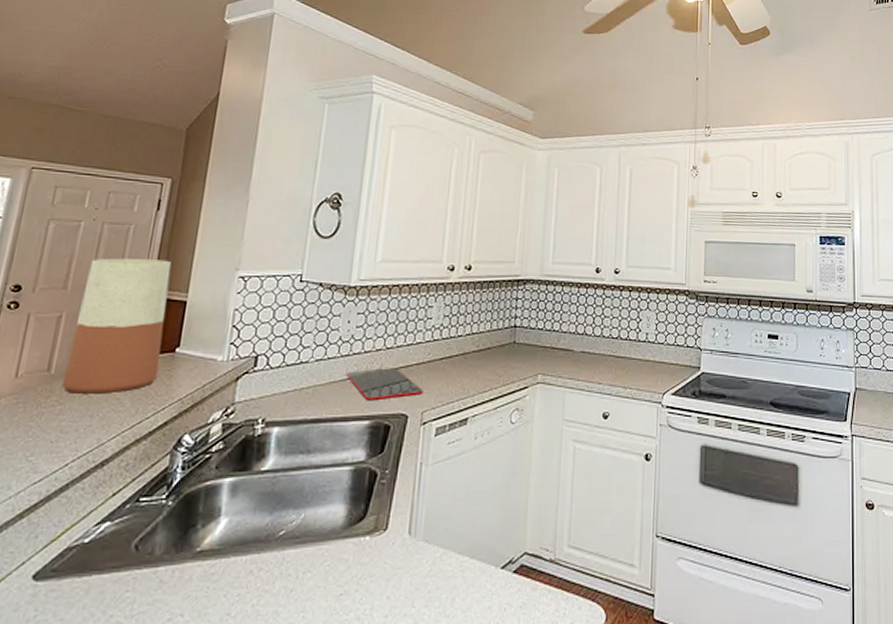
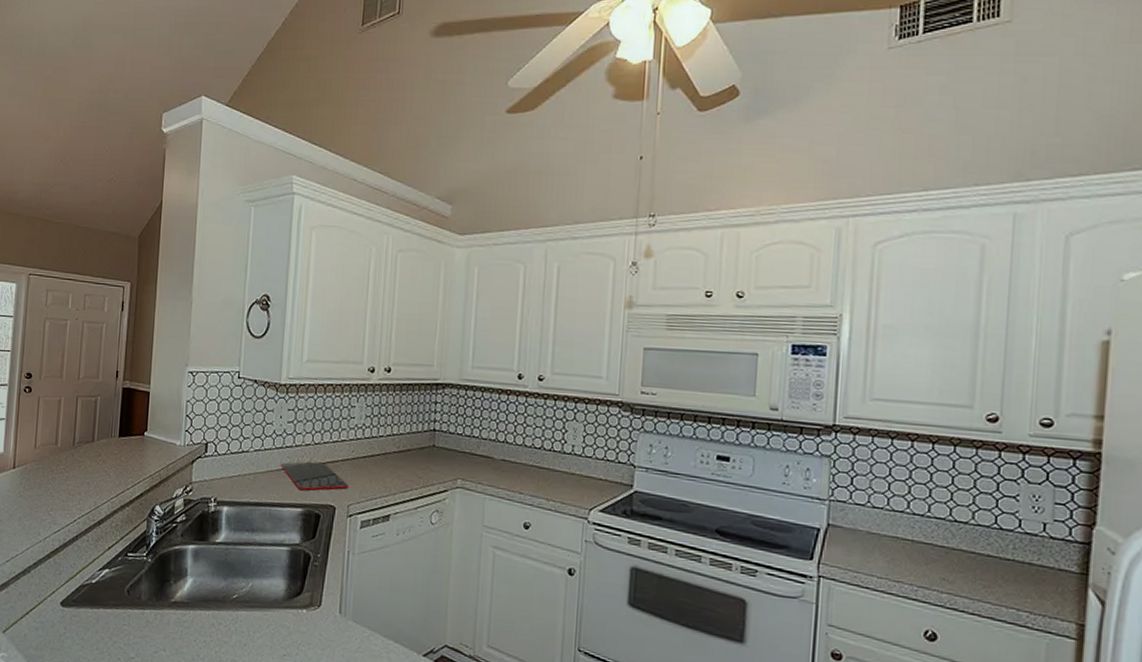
vase: present [62,258,171,394] -> none [67,352,136,466]

